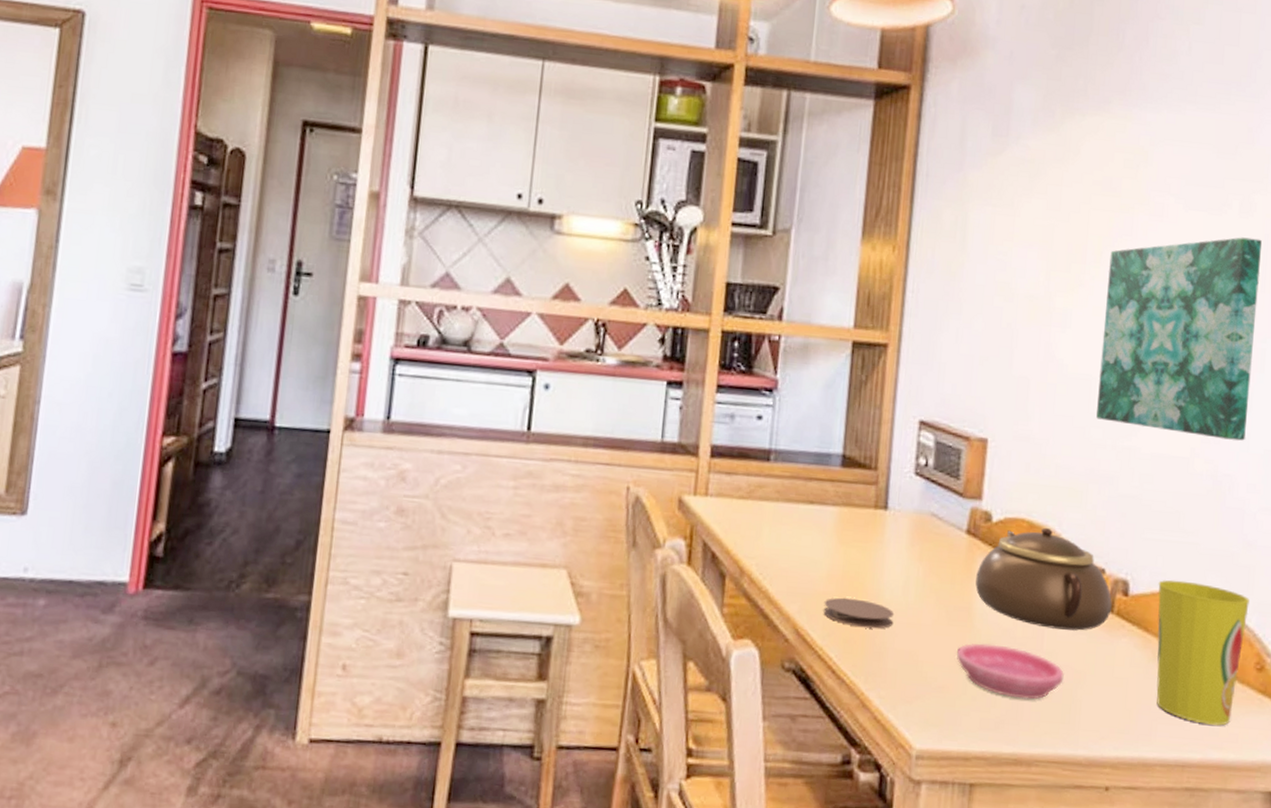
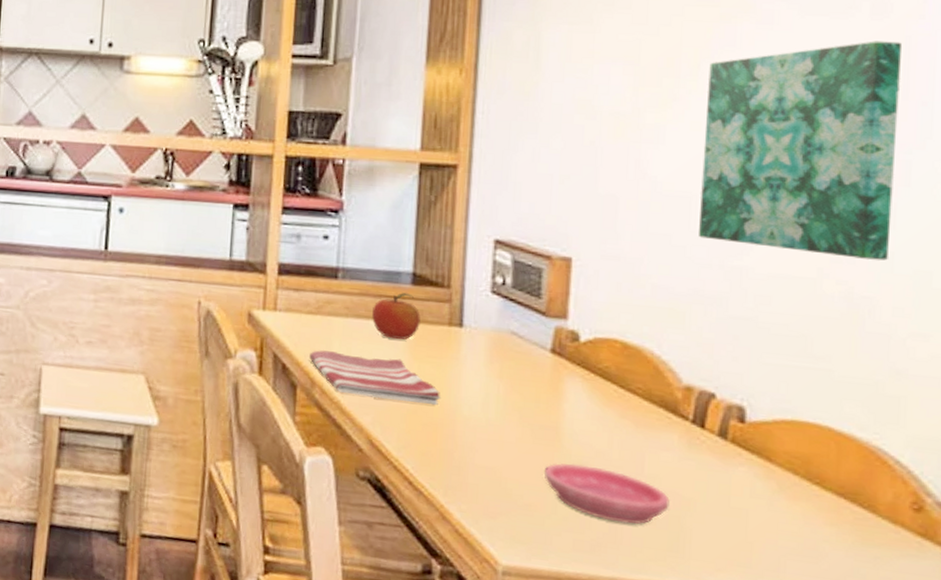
dish towel: none [739,537,865,591] -> present [309,350,441,406]
fruit: none [802,475,849,524] -> present [372,293,421,340]
coaster: present [823,597,895,629] -> none [397,411,474,444]
teapot: present [975,527,1112,631] -> none [563,348,725,457]
cup: present [1157,580,1250,726] -> none [782,407,901,568]

